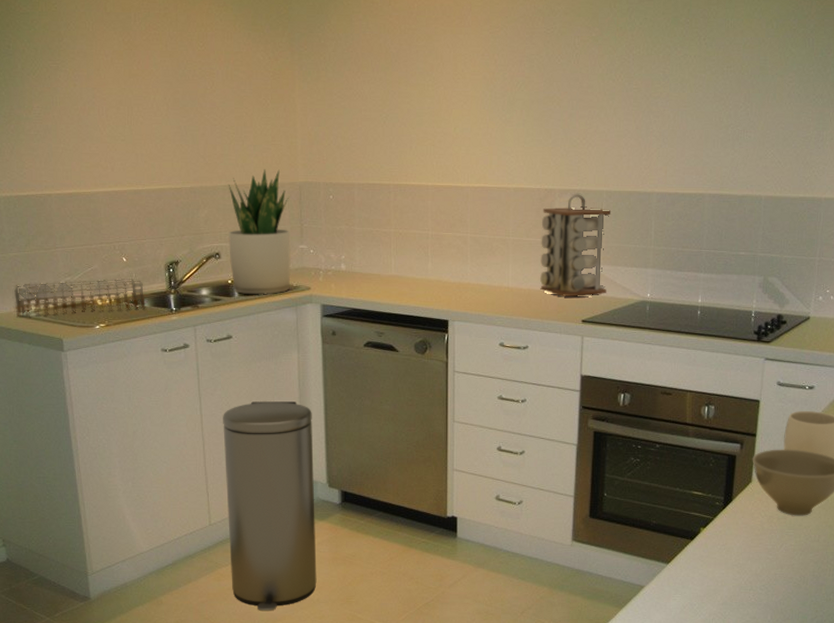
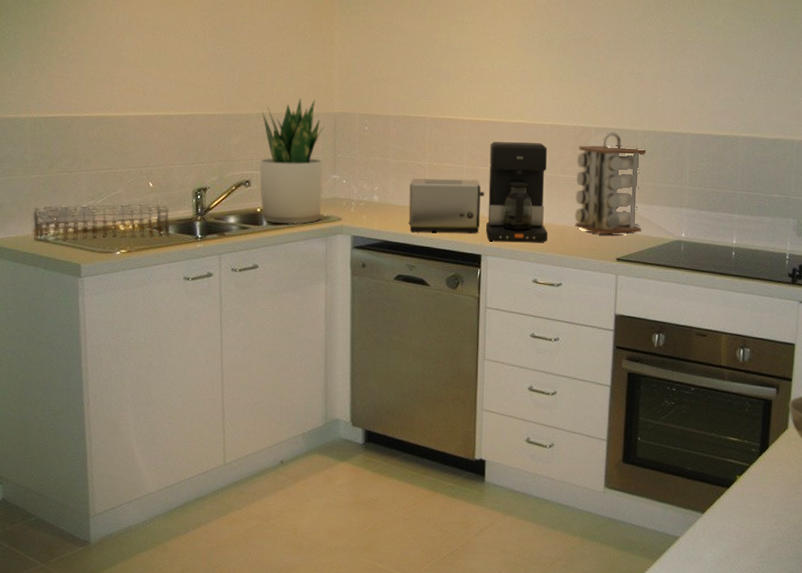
pedal bin: present [223,401,317,612] -> none [243,334,338,560]
toaster: none [376,245,451,299] -> present [408,178,485,233]
coffee maker: none [453,206,514,307] -> present [486,141,548,242]

